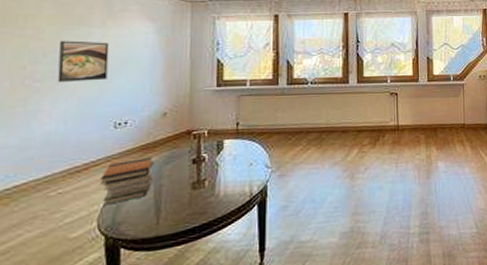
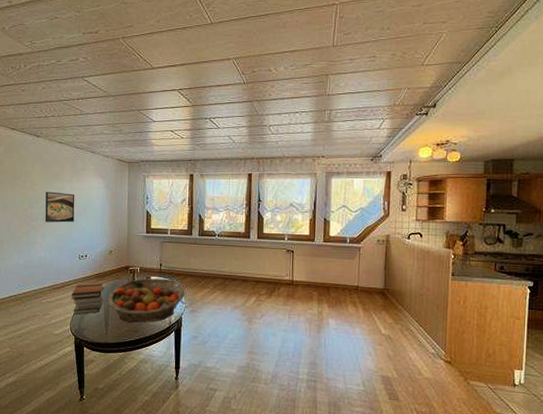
fruit basket: none [159,139,271,204] -> present [108,278,186,323]

